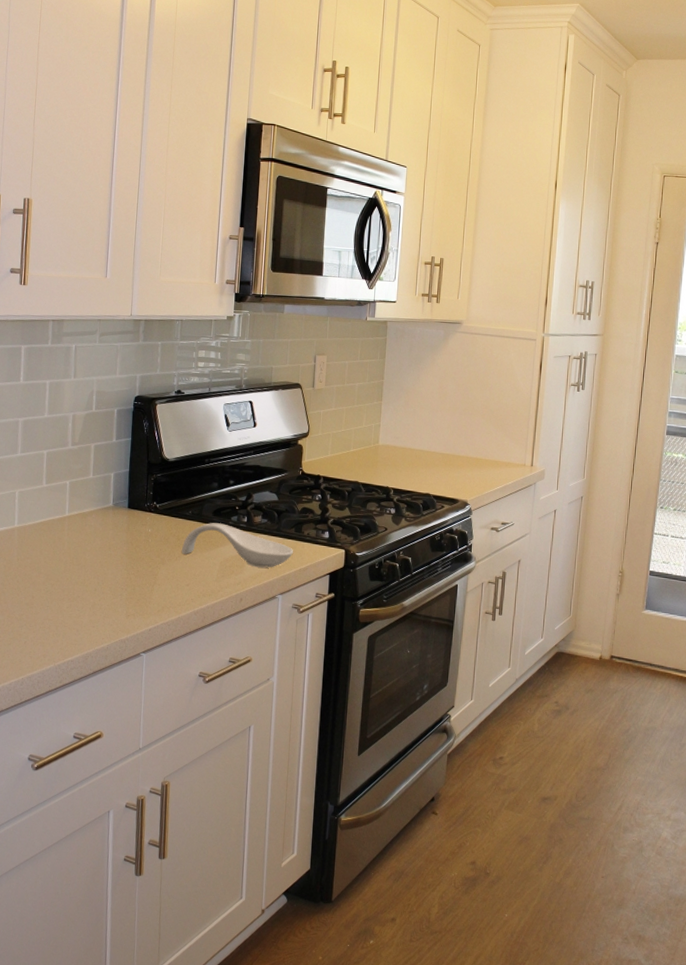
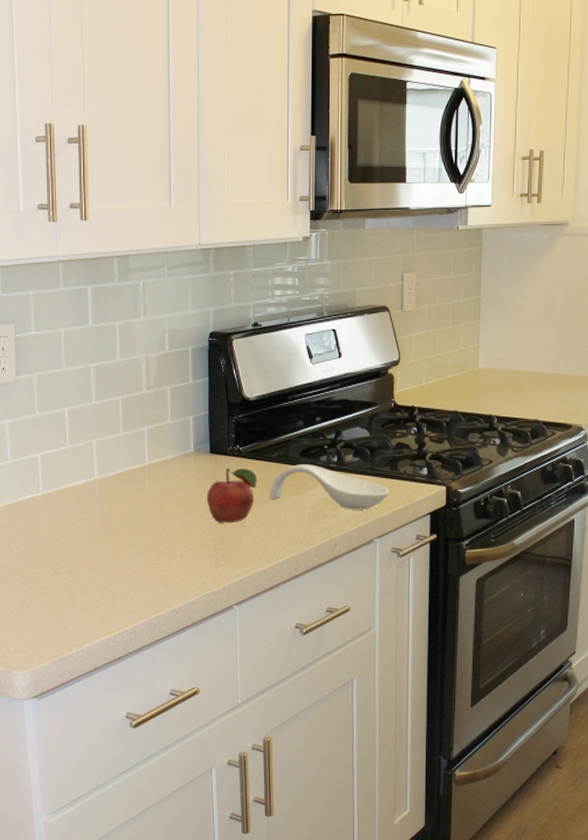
fruit: none [121,523,171,575] -> present [206,468,257,523]

